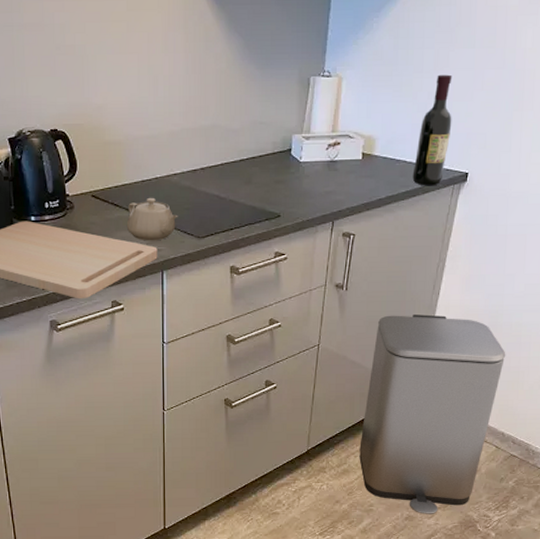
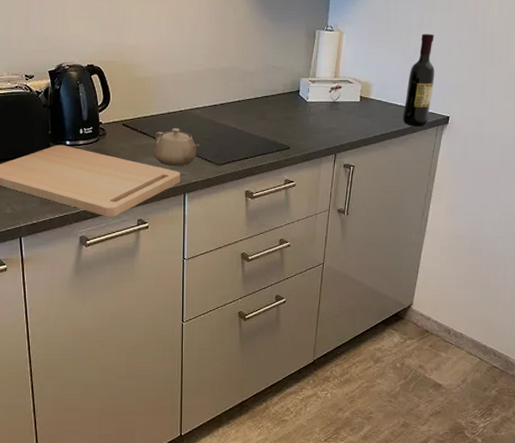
pedal bin: present [359,314,506,514] -> none [360,238,486,422]

